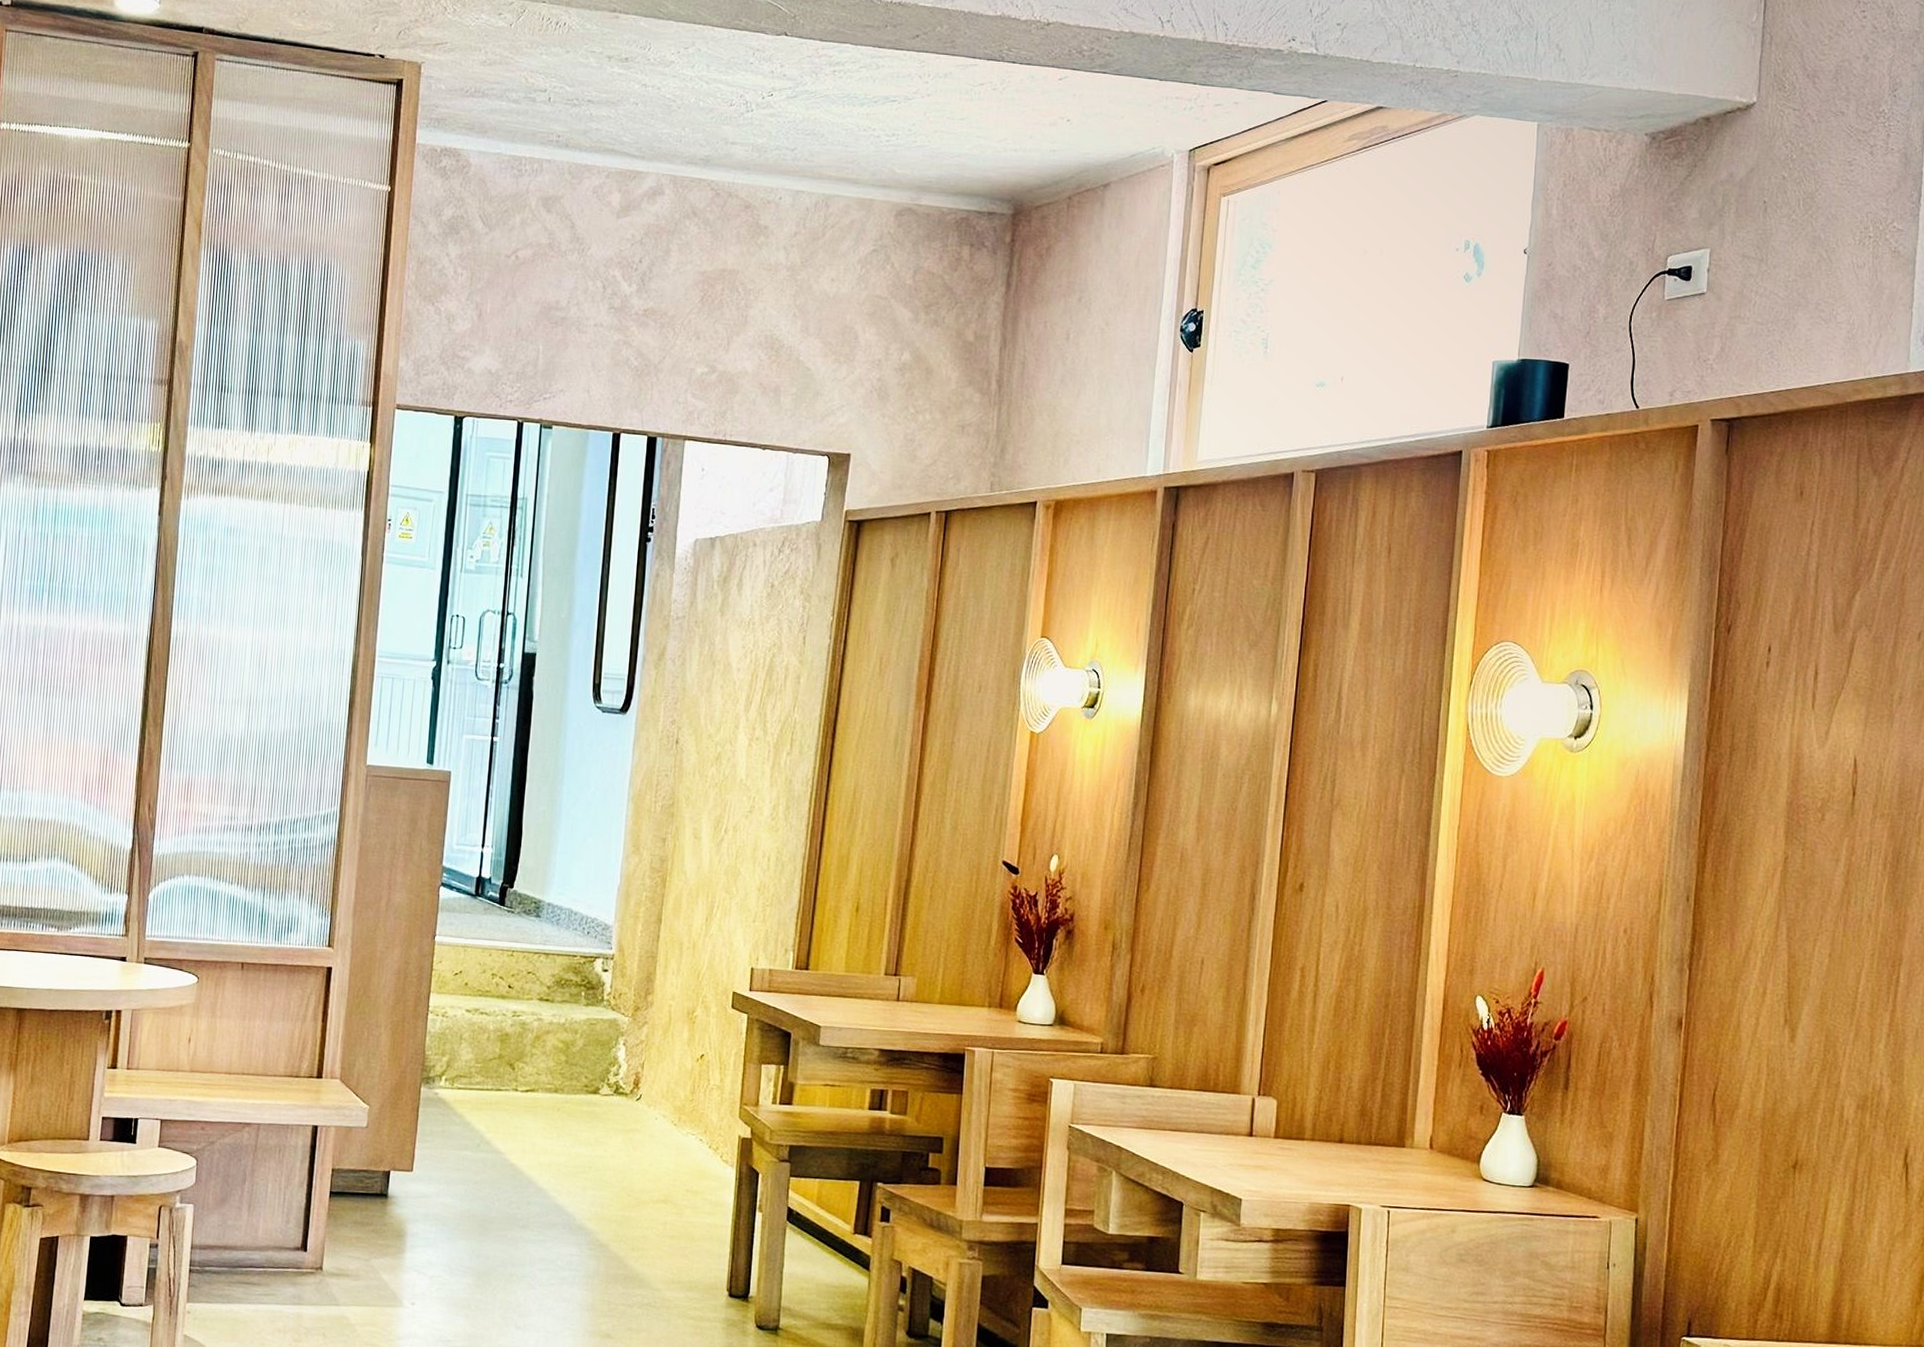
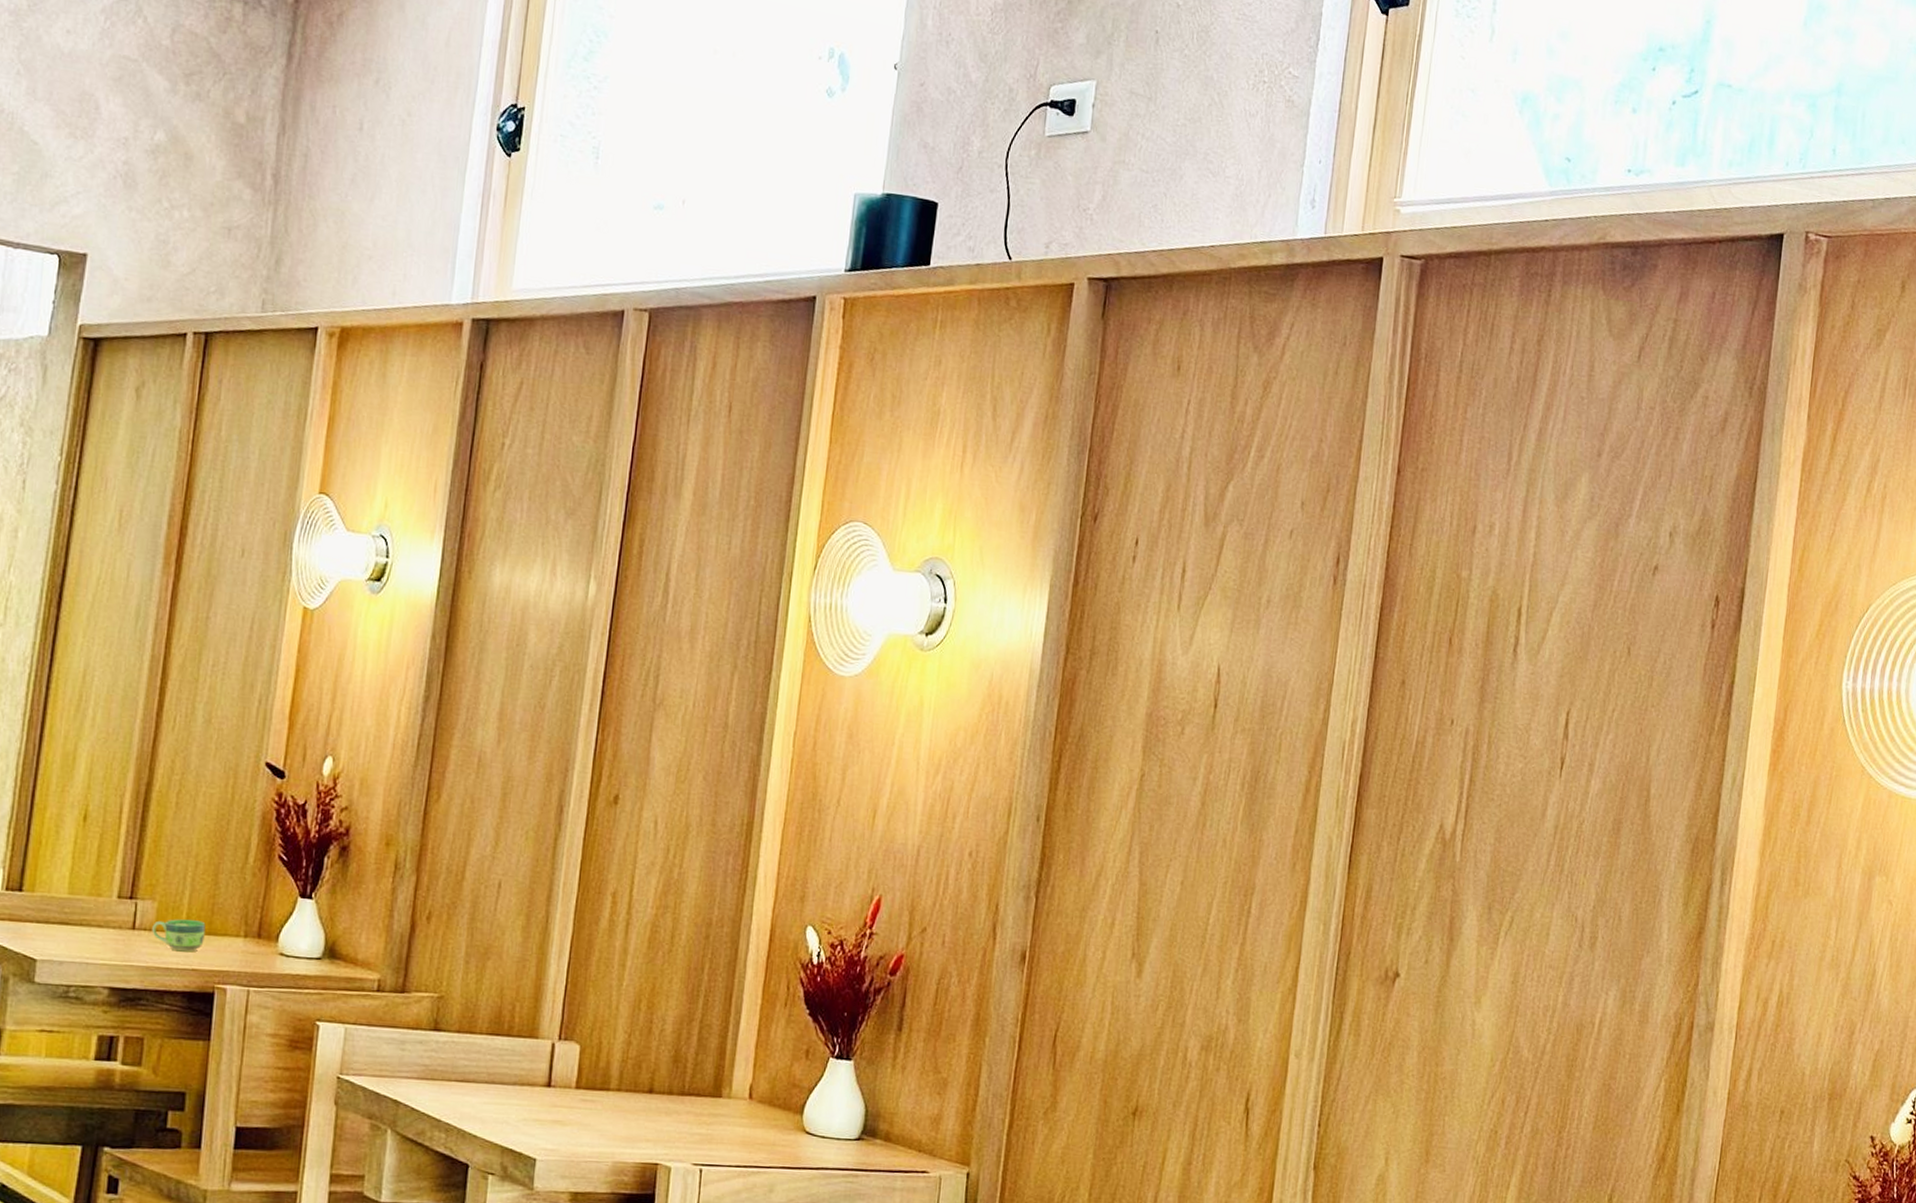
cup: none [913,992,957,1020] -> present [152,919,206,952]

